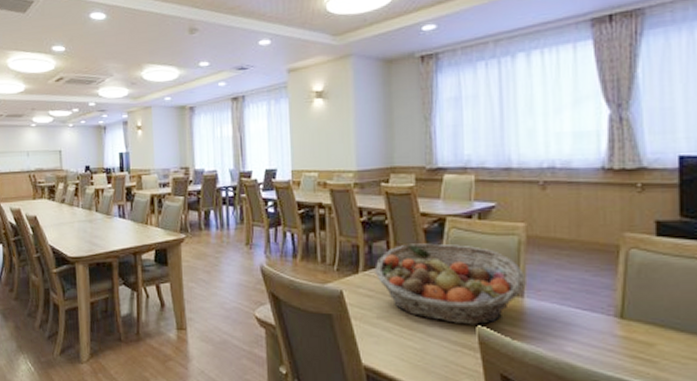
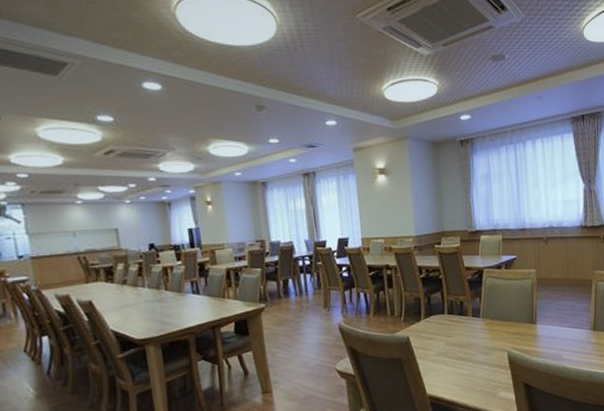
fruit basket: present [374,243,526,325] -> none [433,290,538,351]

